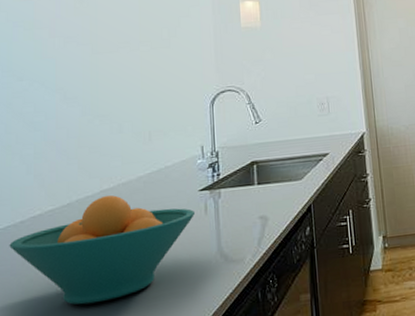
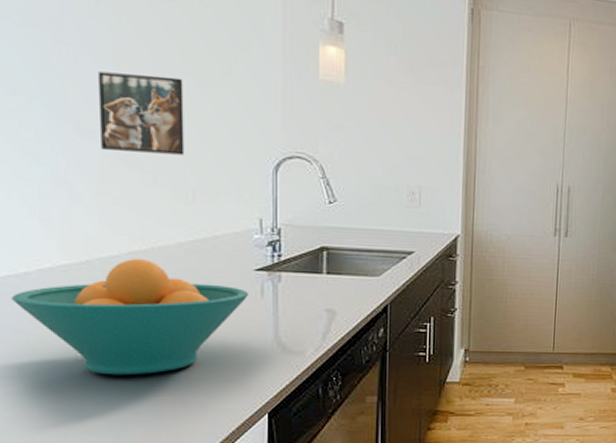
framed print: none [81,46,143,112] -> present [99,71,185,155]

